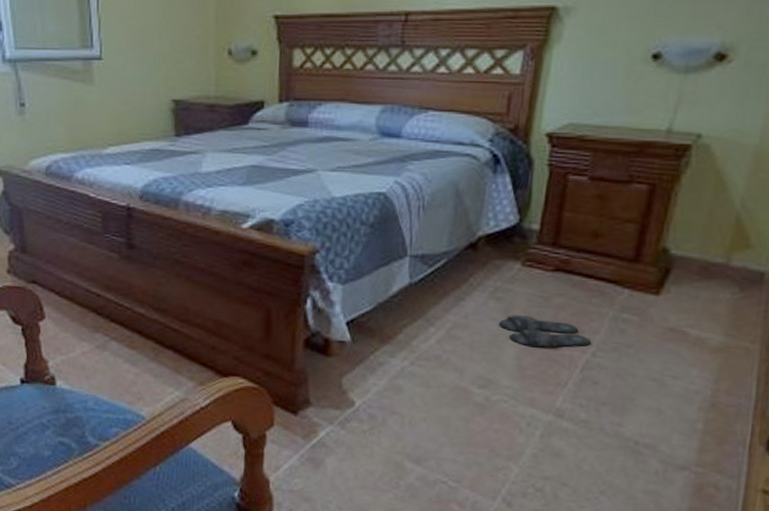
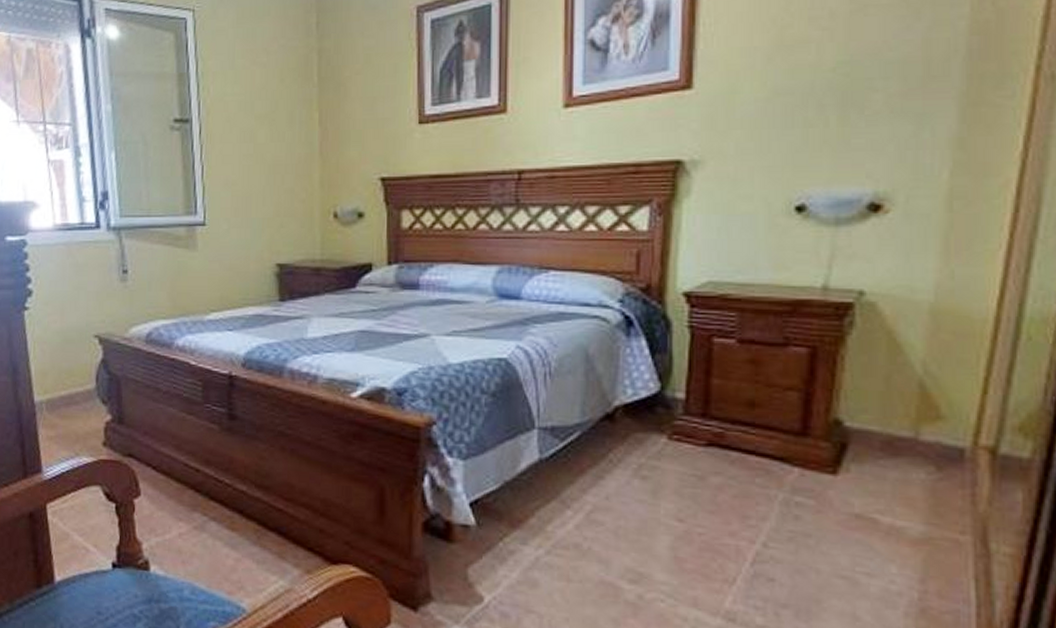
slippers: present [498,315,591,348] -> none [646,496,759,537]

